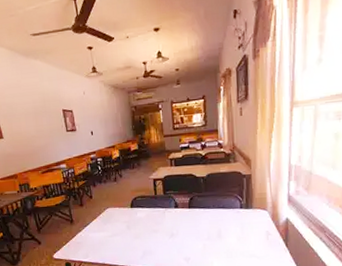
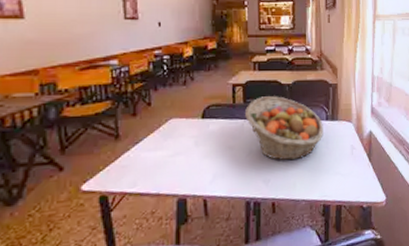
fruit basket: none [165,188,238,243] -> present [245,96,323,161]

